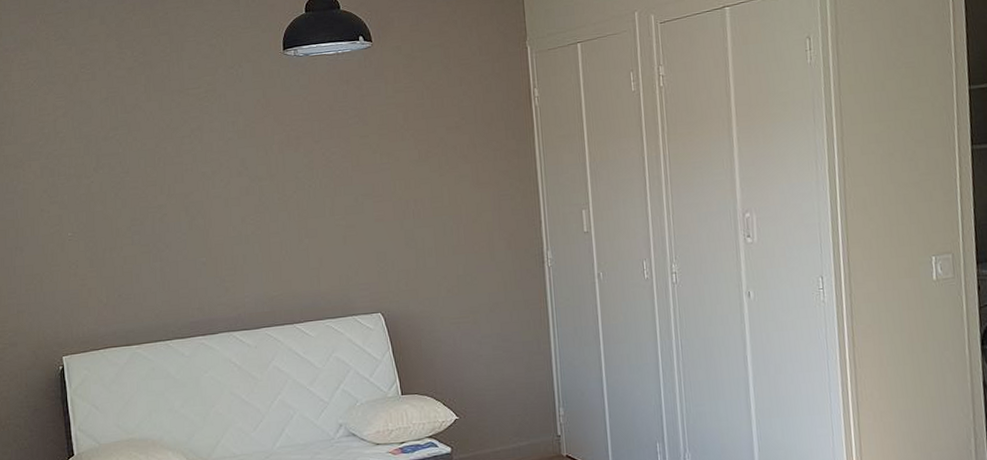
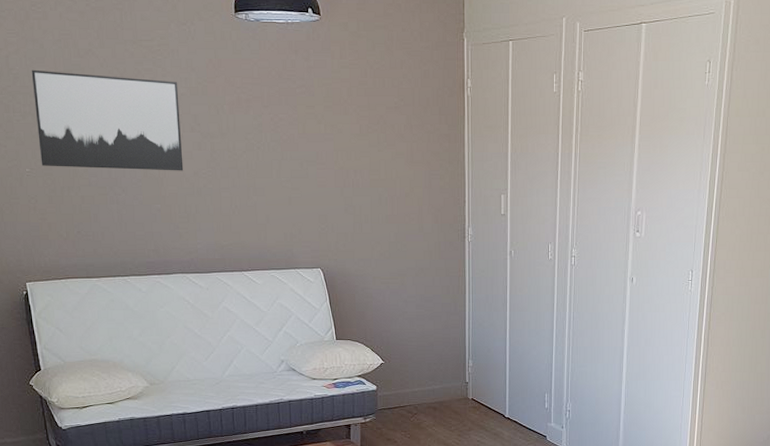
wall art: none [78,126,231,229] -> present [31,69,184,171]

